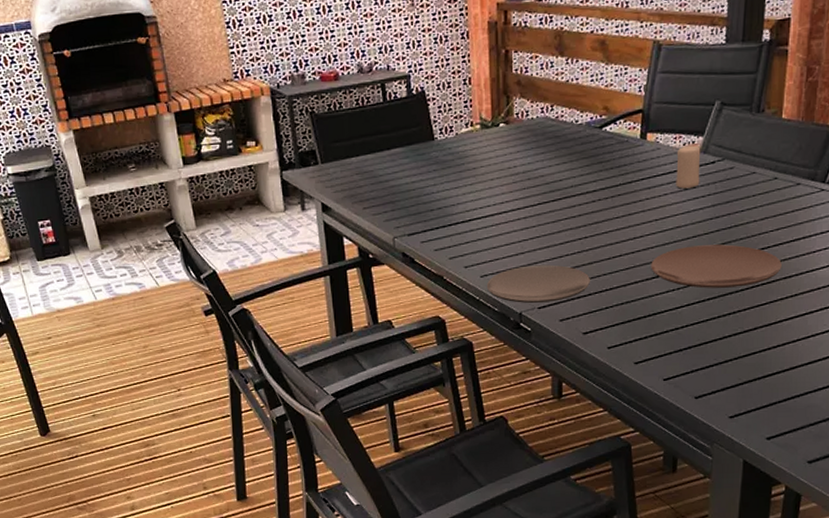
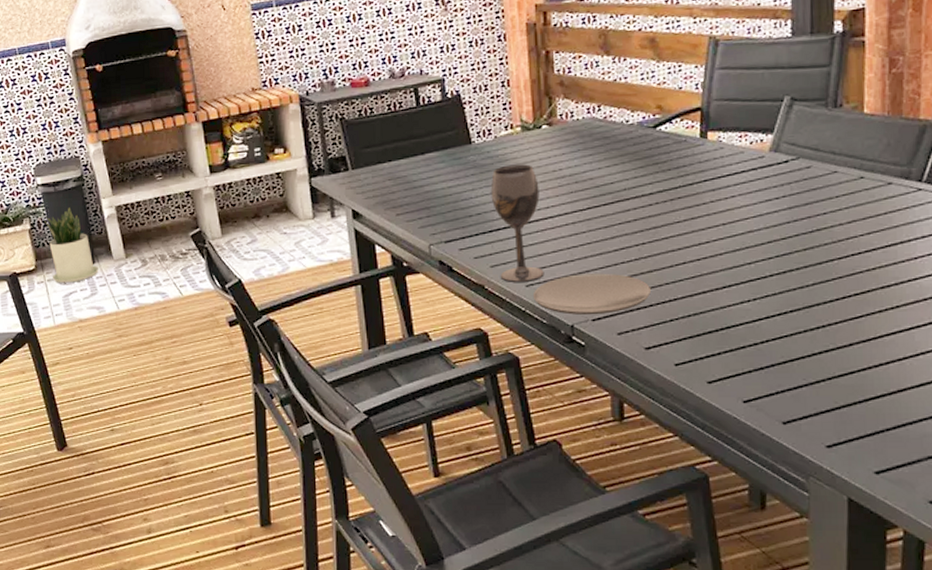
planter: none [16,198,75,274] -> present [43,207,99,283]
wine glass: none [451,161,497,273] -> present [490,164,544,282]
plate: present [651,244,782,288] -> none [720,250,877,299]
candle: present [676,145,701,189] -> none [743,143,773,191]

